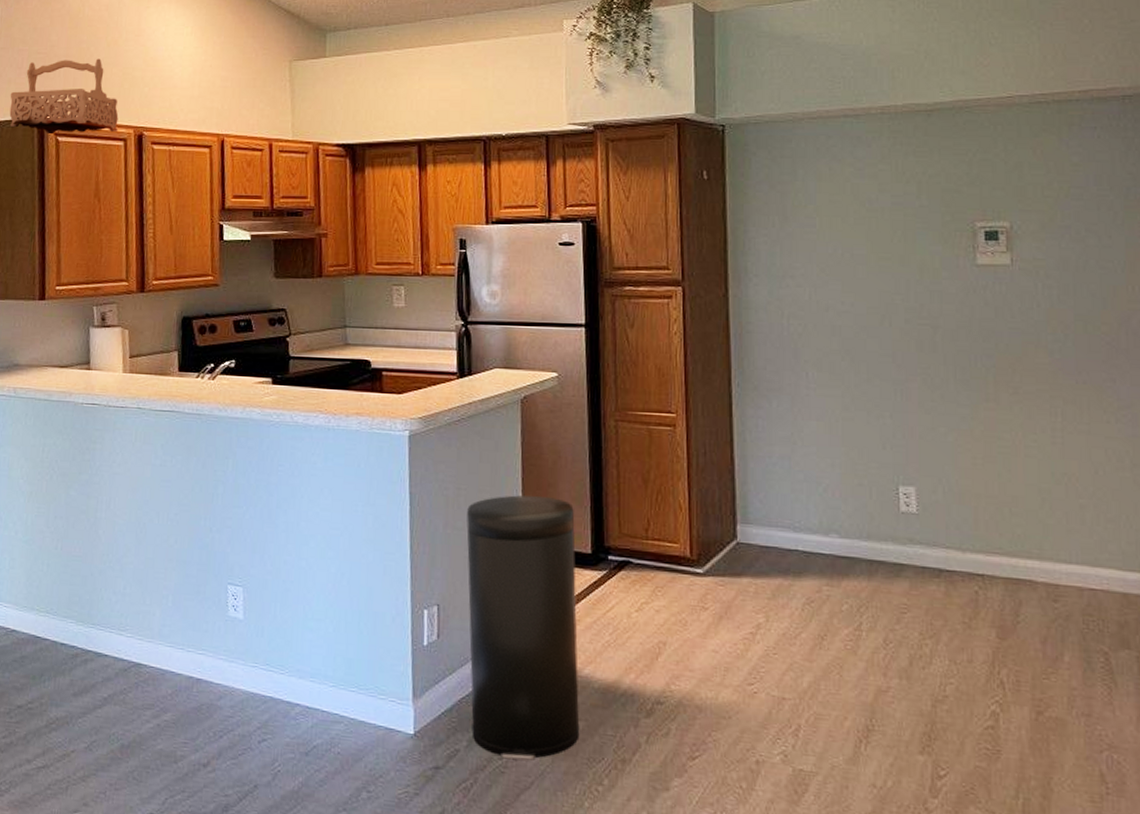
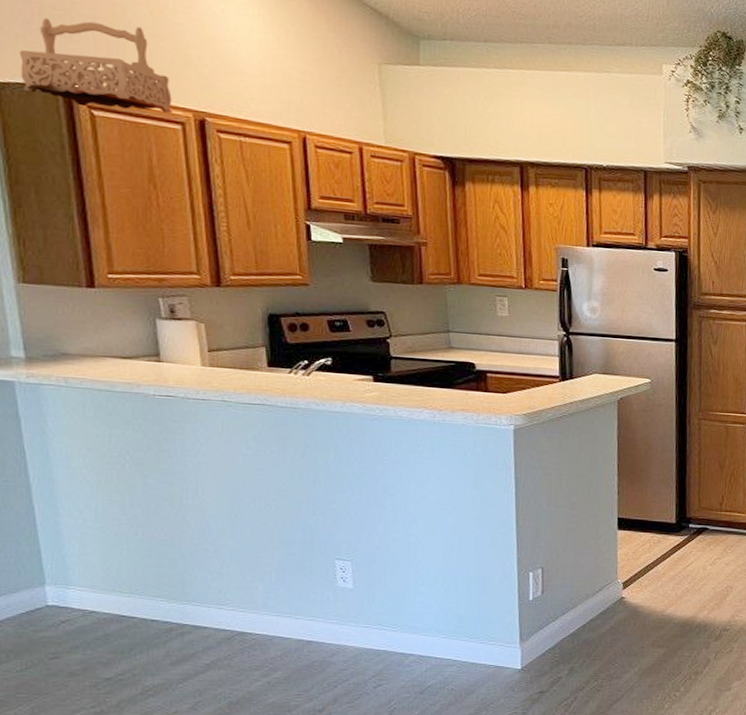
pedal bin: present [467,495,580,761] -> none [568,479,663,680]

